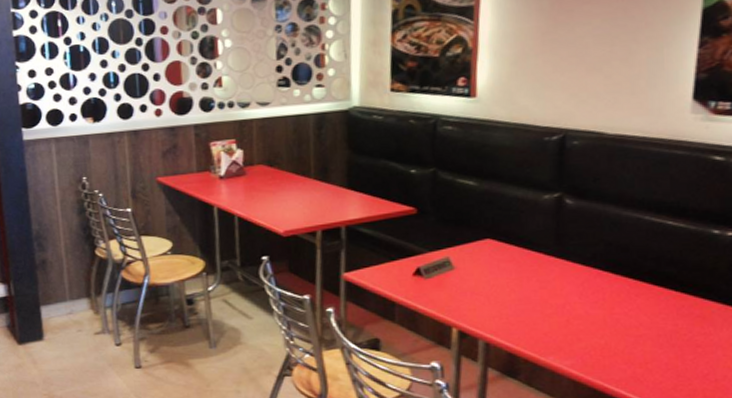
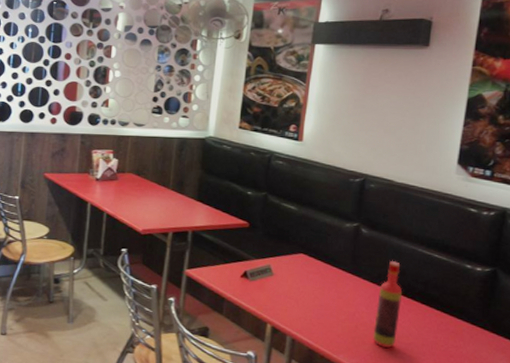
bottle: none [590,234,627,343] -> present [373,260,403,348]

